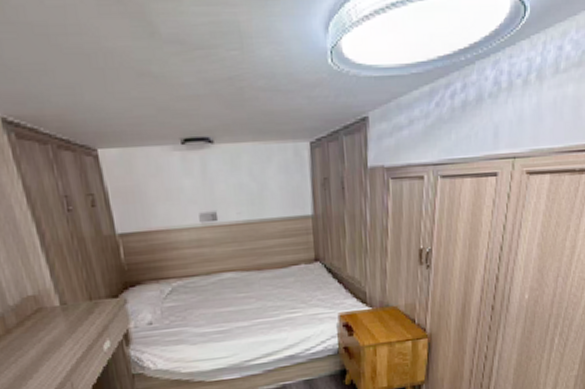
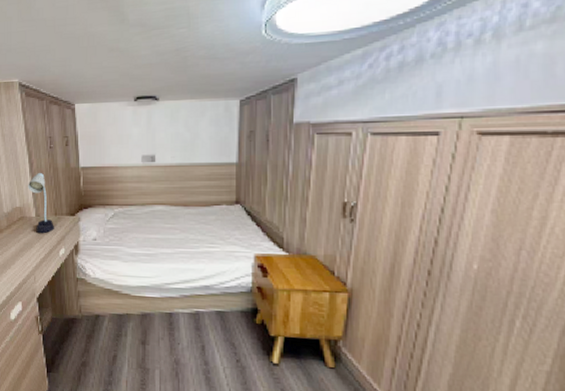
desk lamp: none [41,246,91,327] -> present [28,173,54,234]

